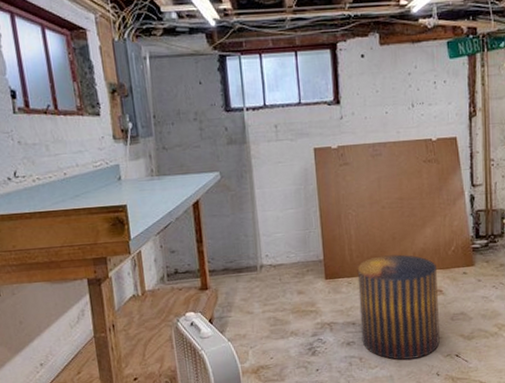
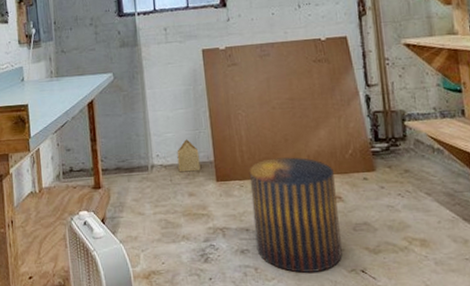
cardboard box: none [286,239,310,272] -> present [177,139,201,173]

